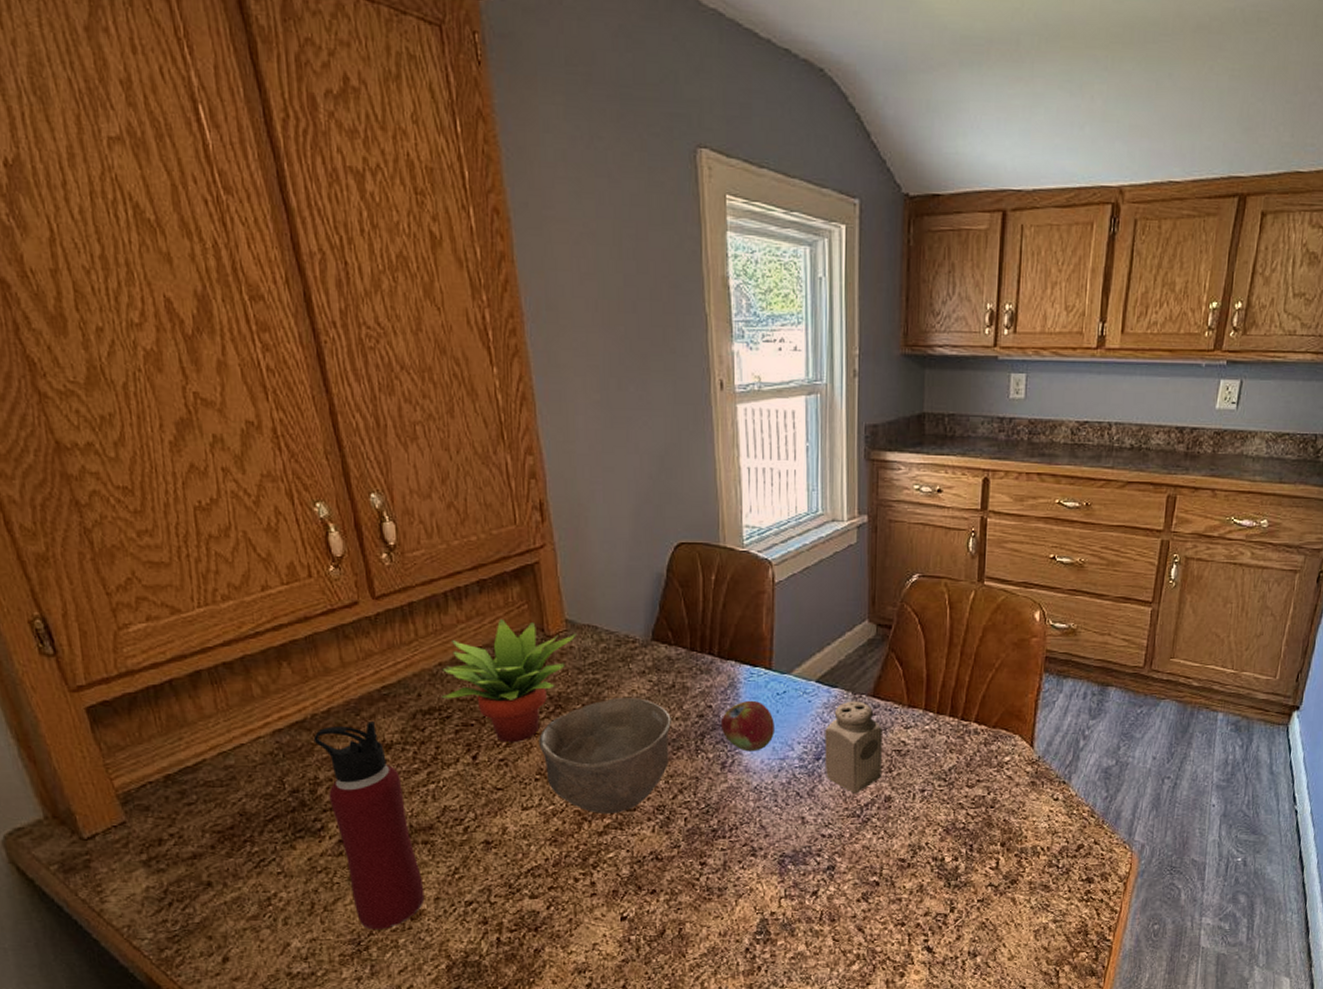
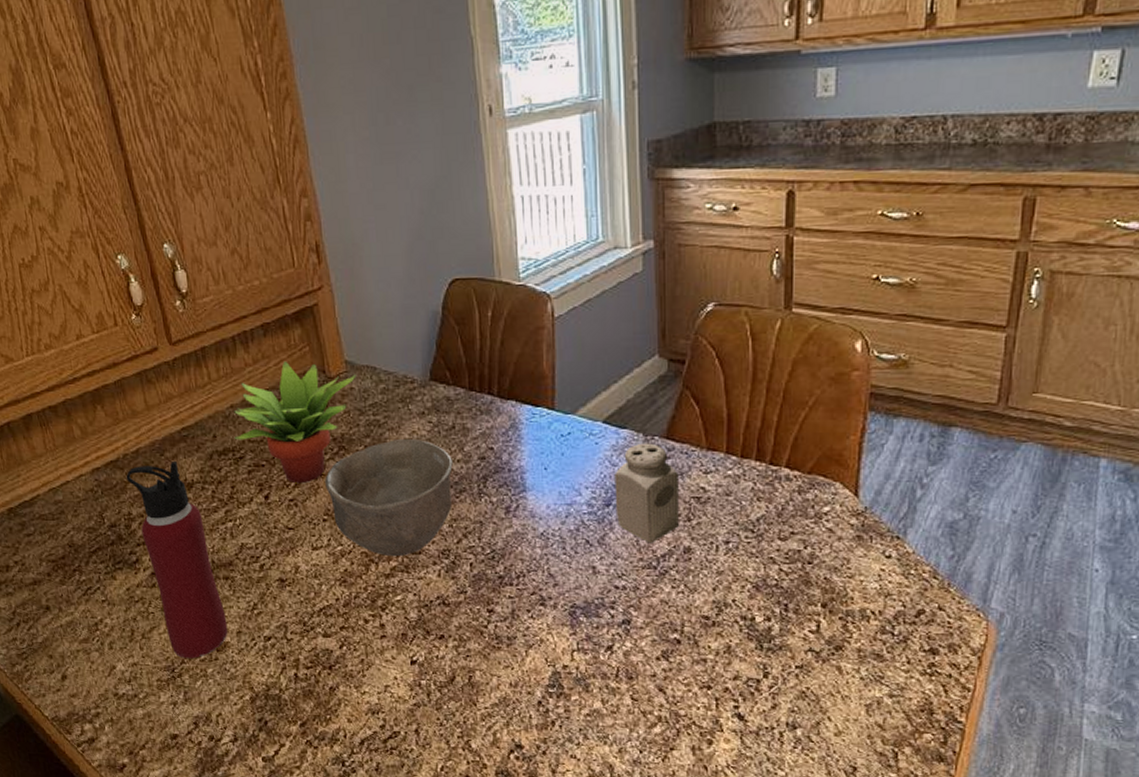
fruit: present [720,700,774,752] -> none [503,442,560,496]

